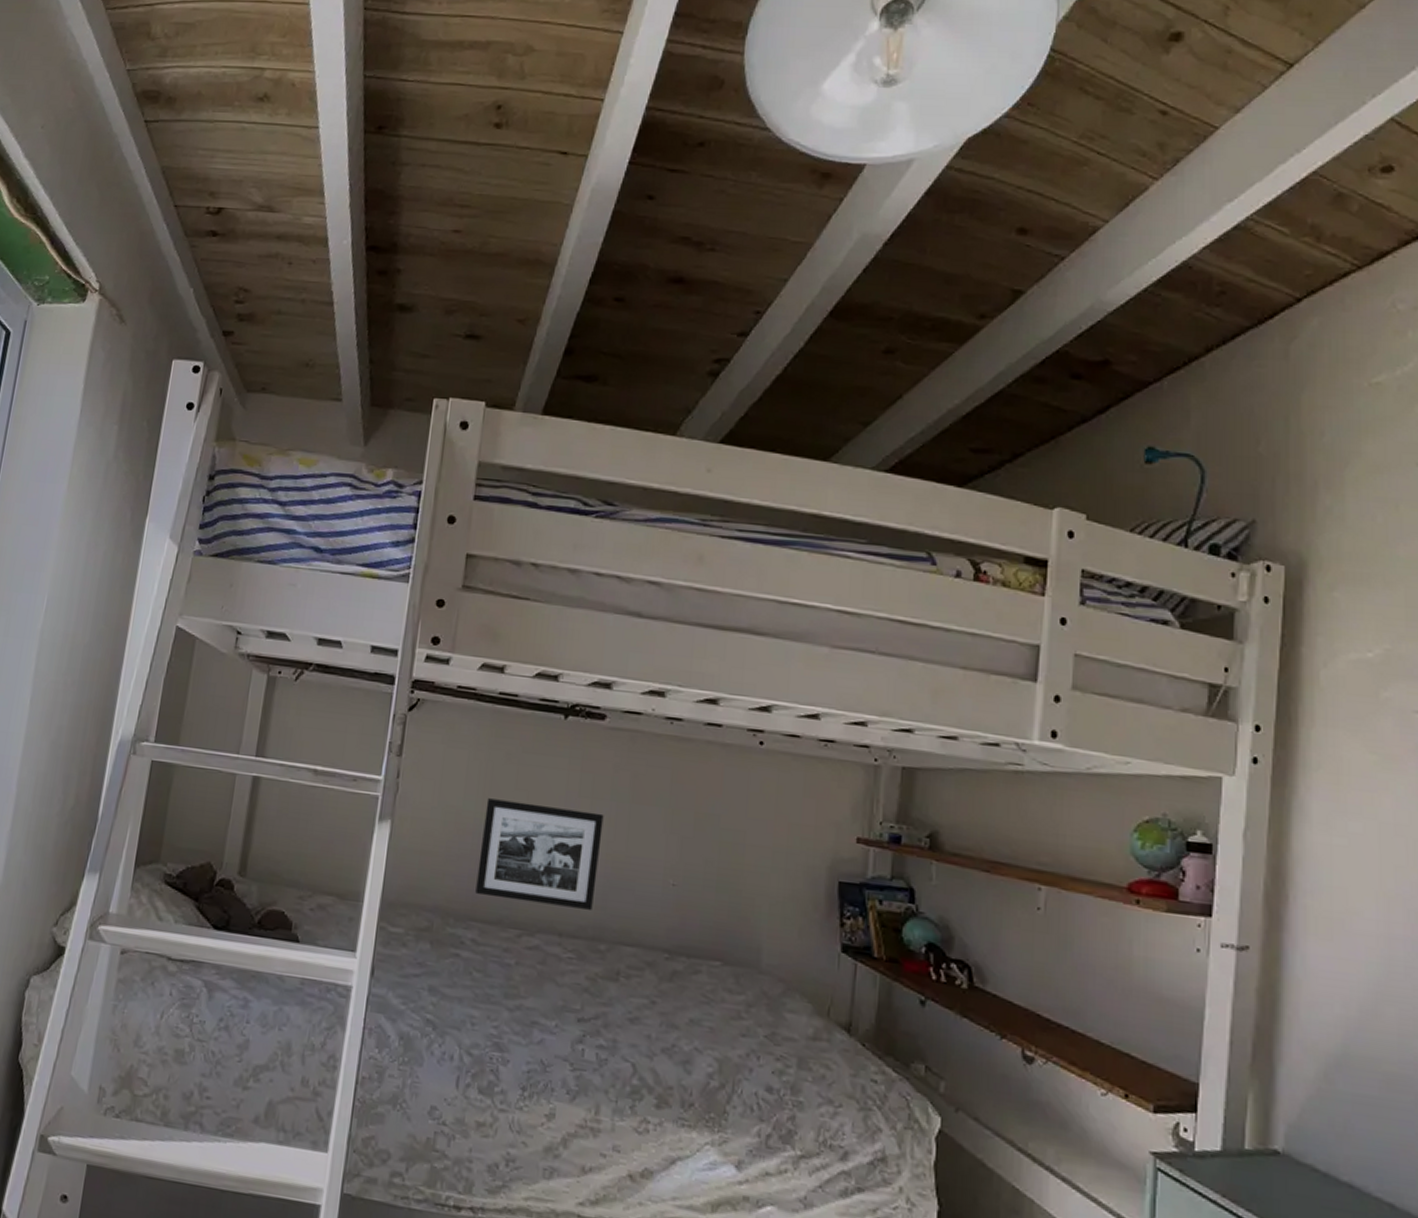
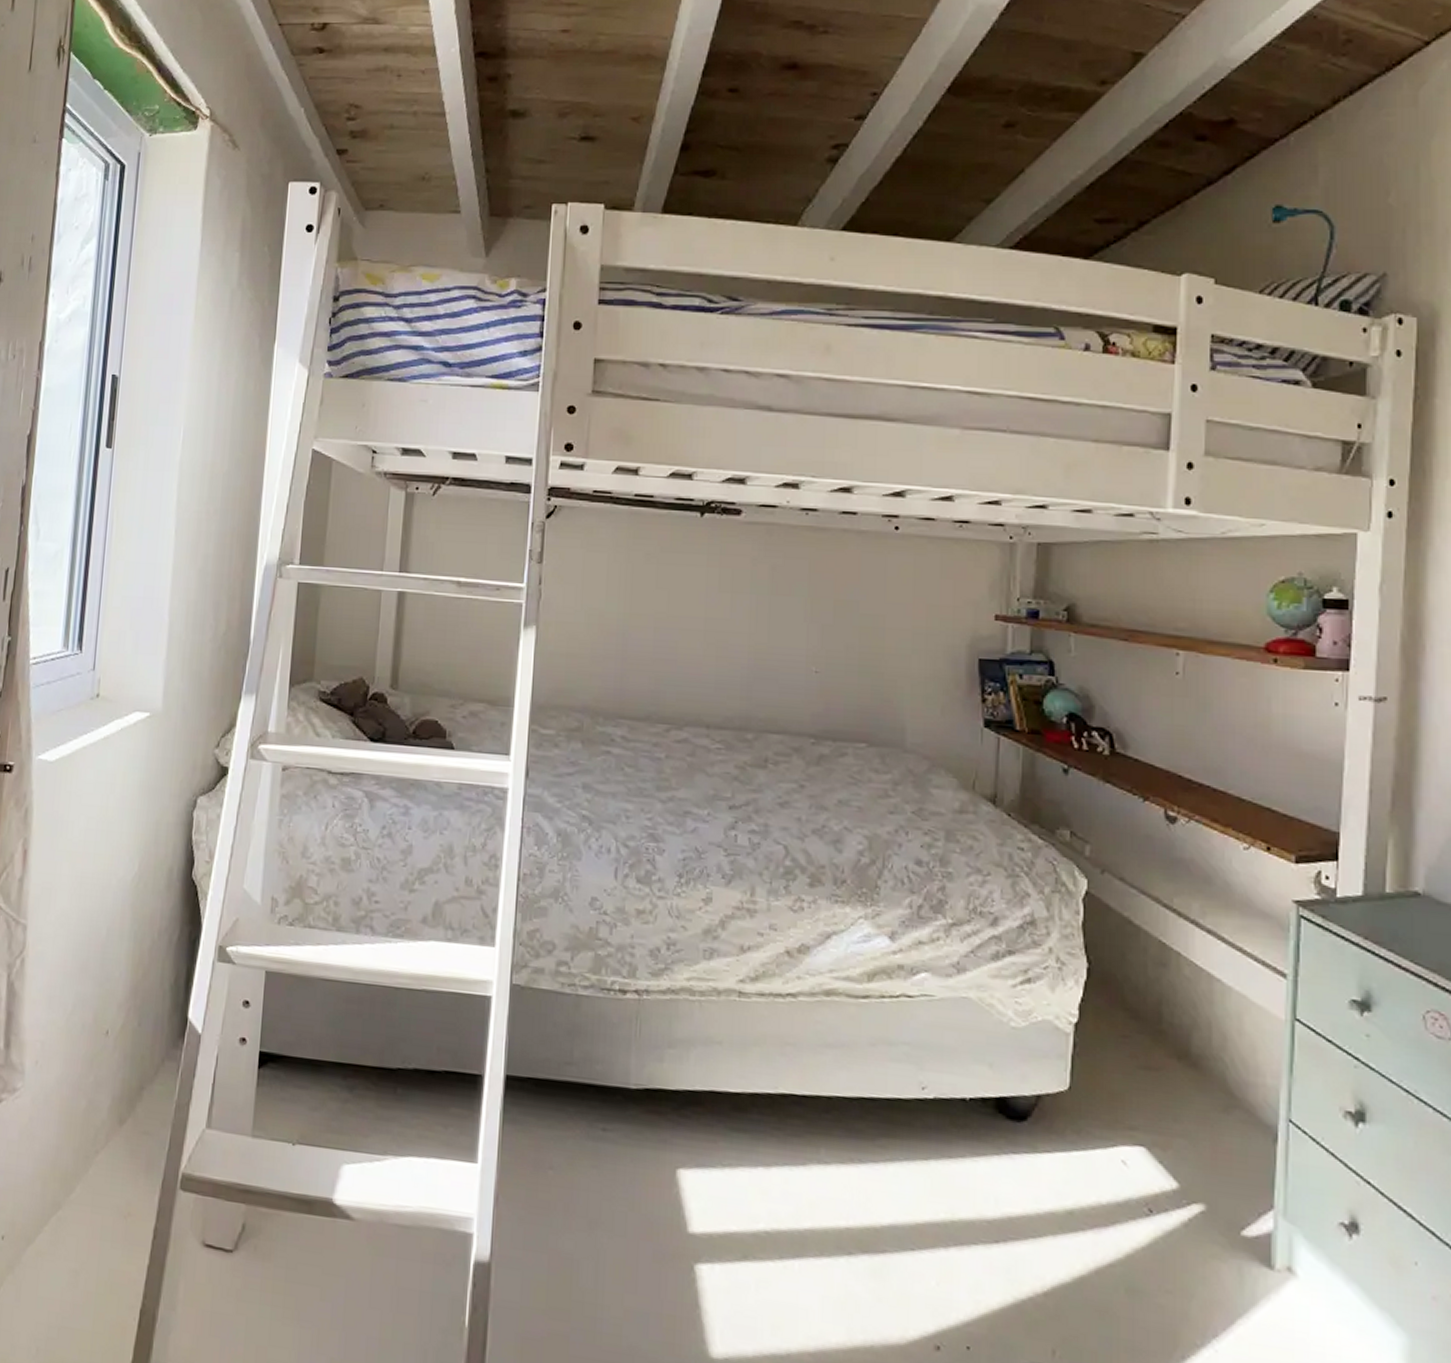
picture frame: present [475,798,604,910] -> none [623,599,744,701]

